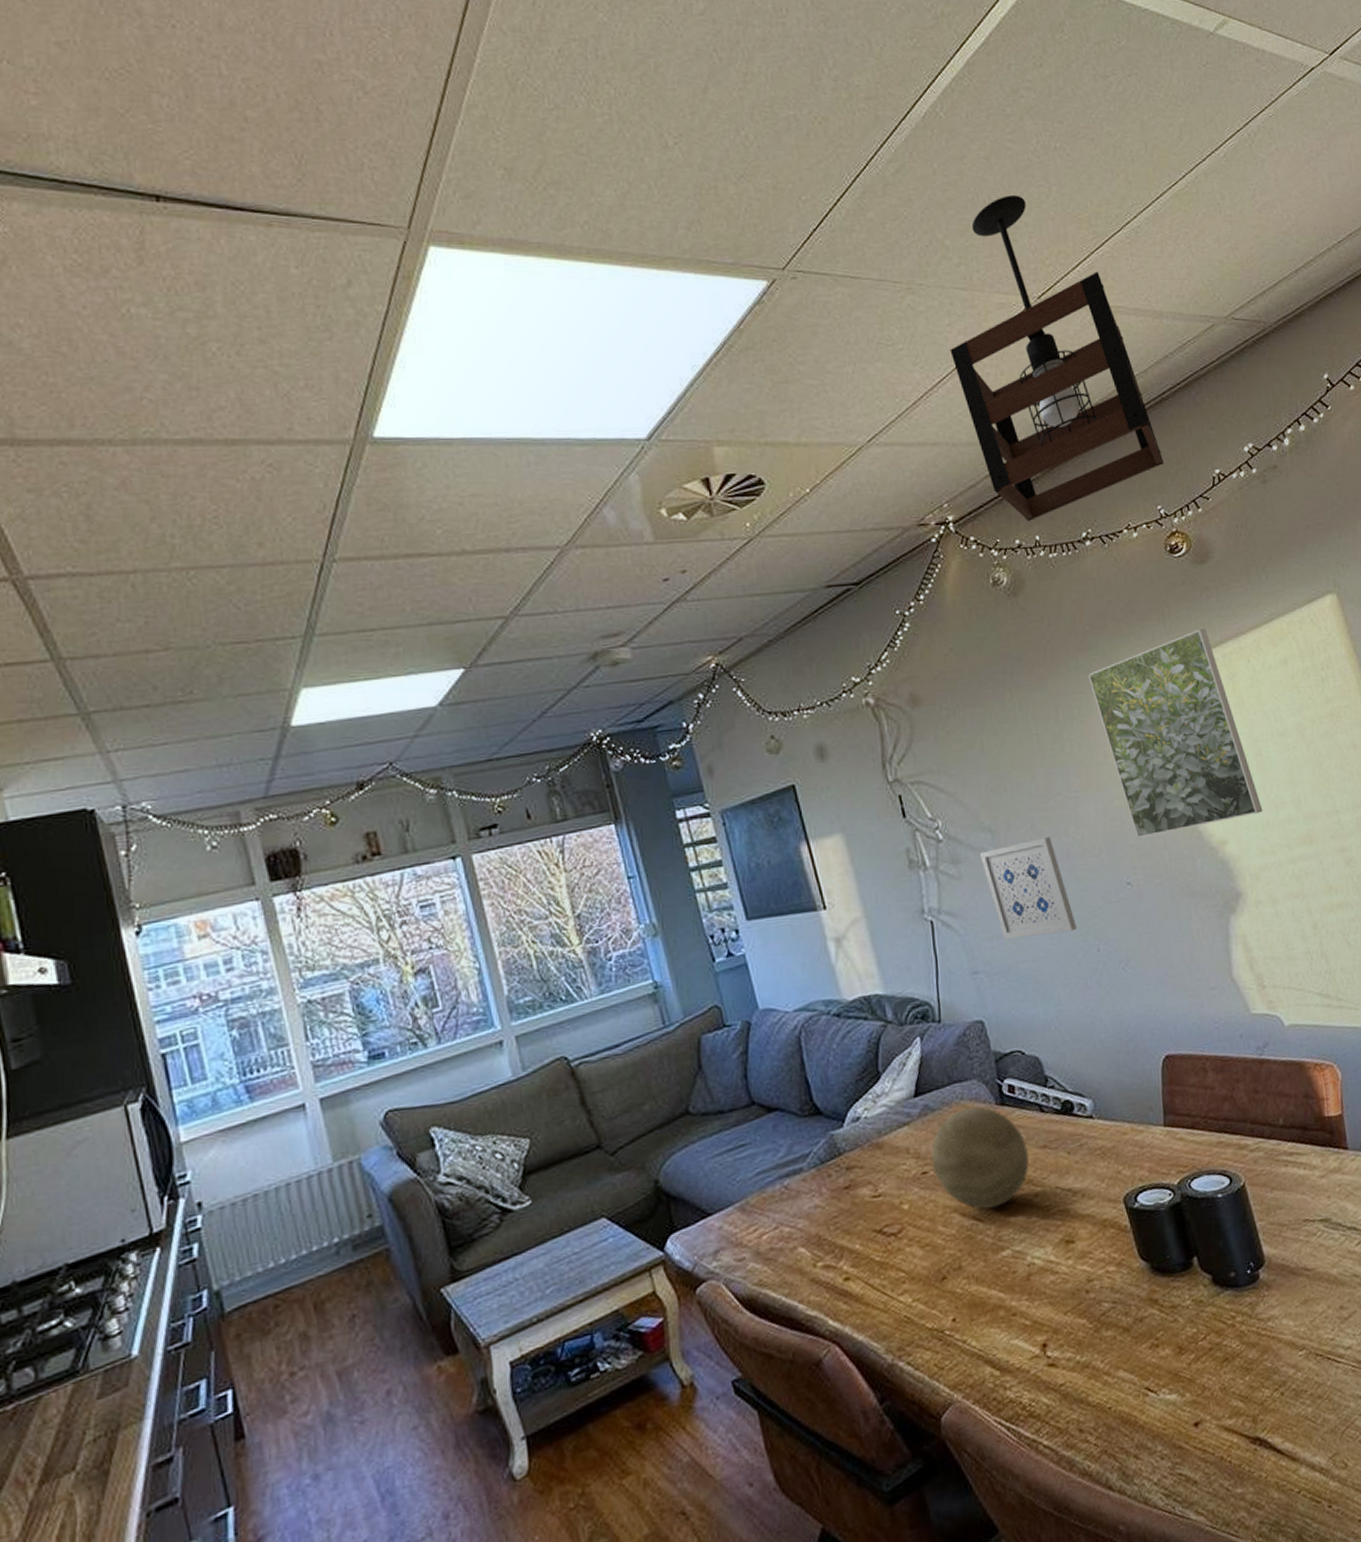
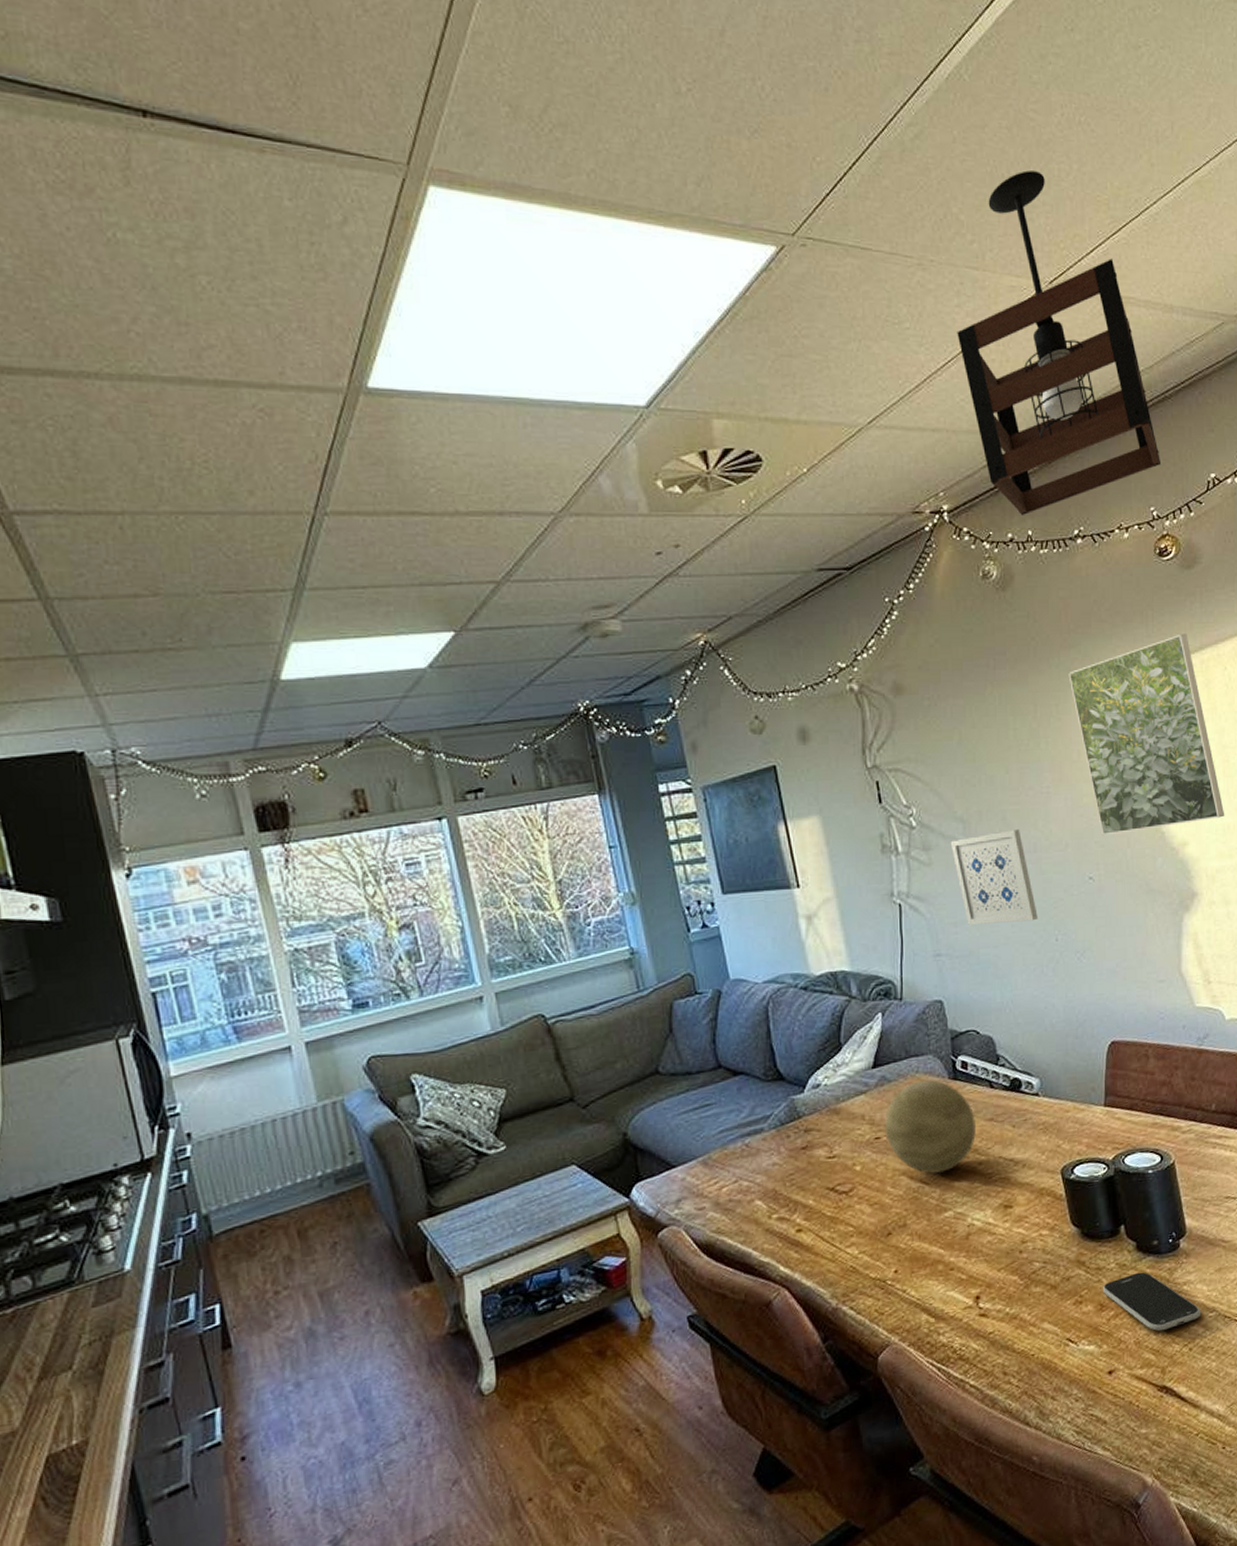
smartphone: none [1179,1308,1290,1375] -> present [1102,1272,1201,1331]

